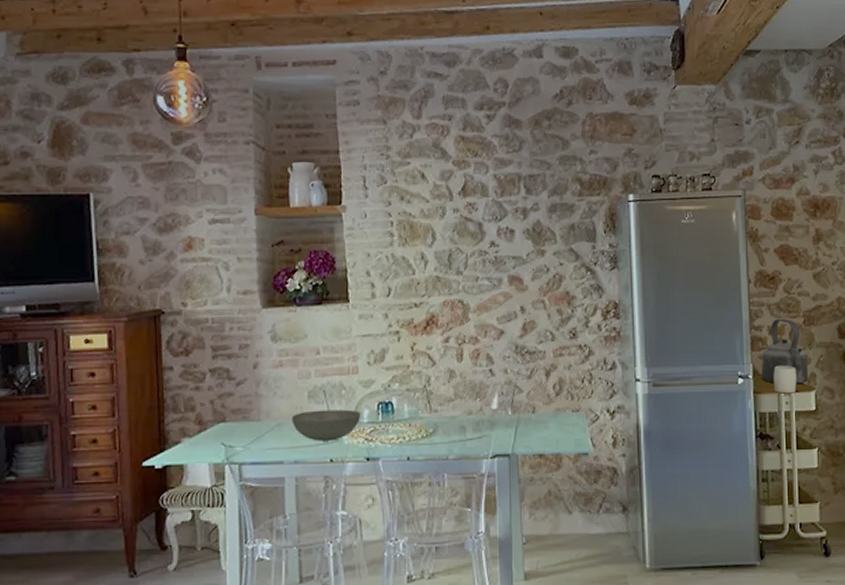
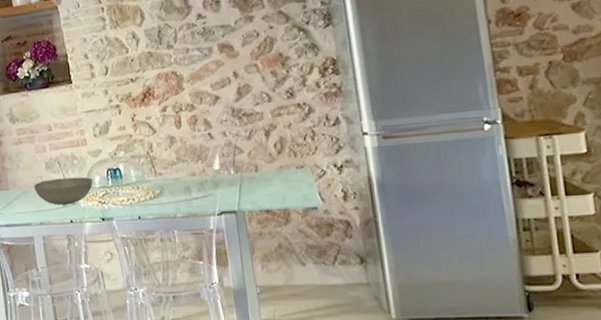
kettle: present [761,318,809,384] -> none [512,57,575,127]
mug: present [773,365,797,394] -> none [528,106,560,137]

